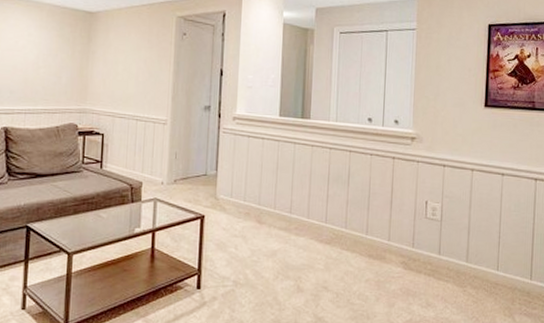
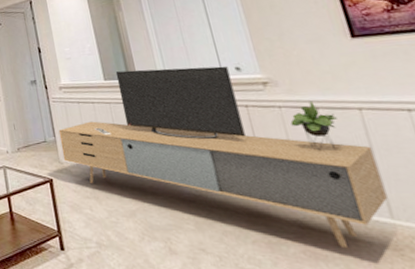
media console: none [220,109,471,286] -> present [58,66,388,249]

